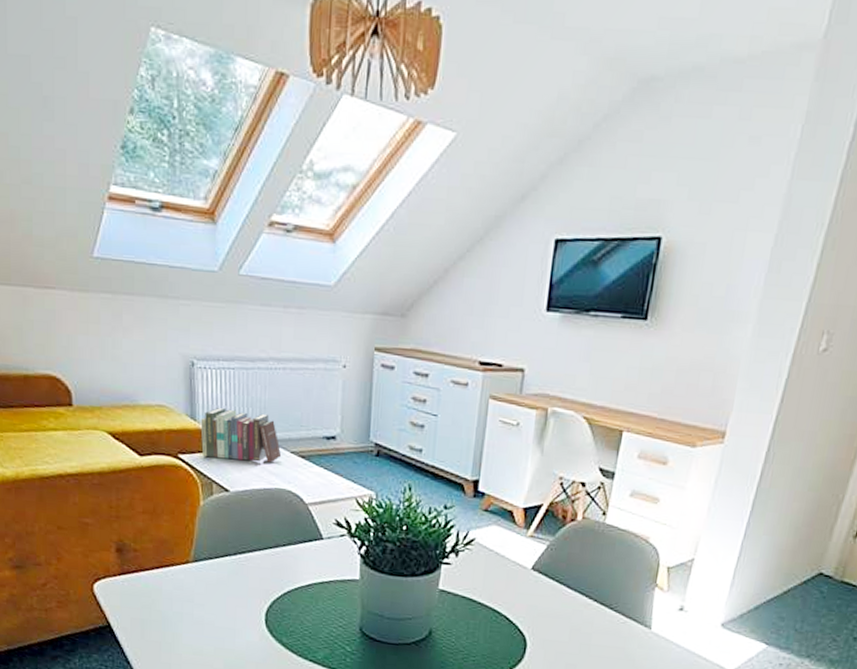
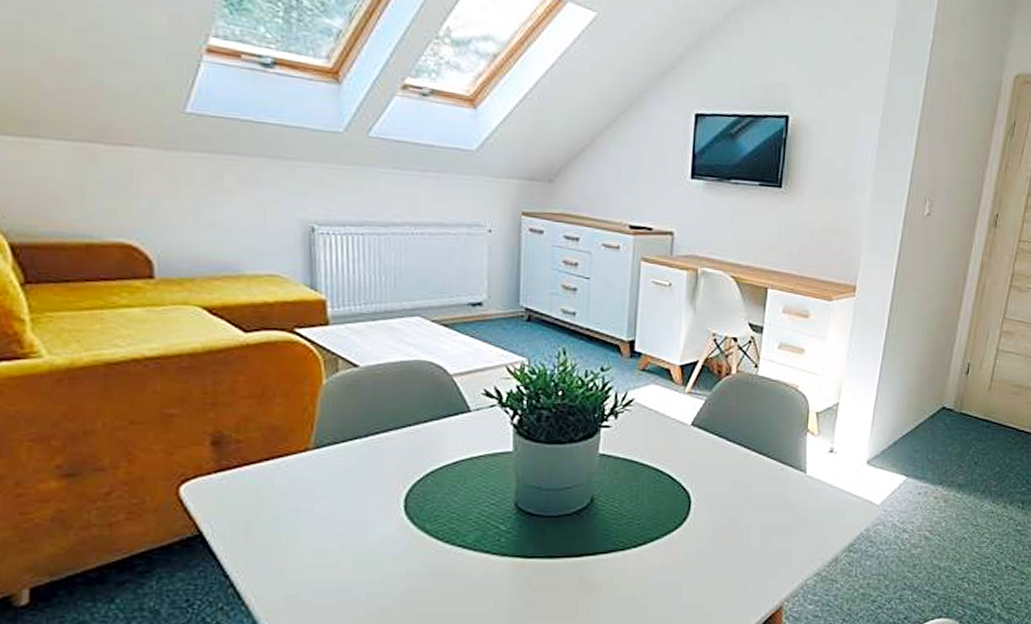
books: present [200,408,282,463] -> none [322,276,421,334]

